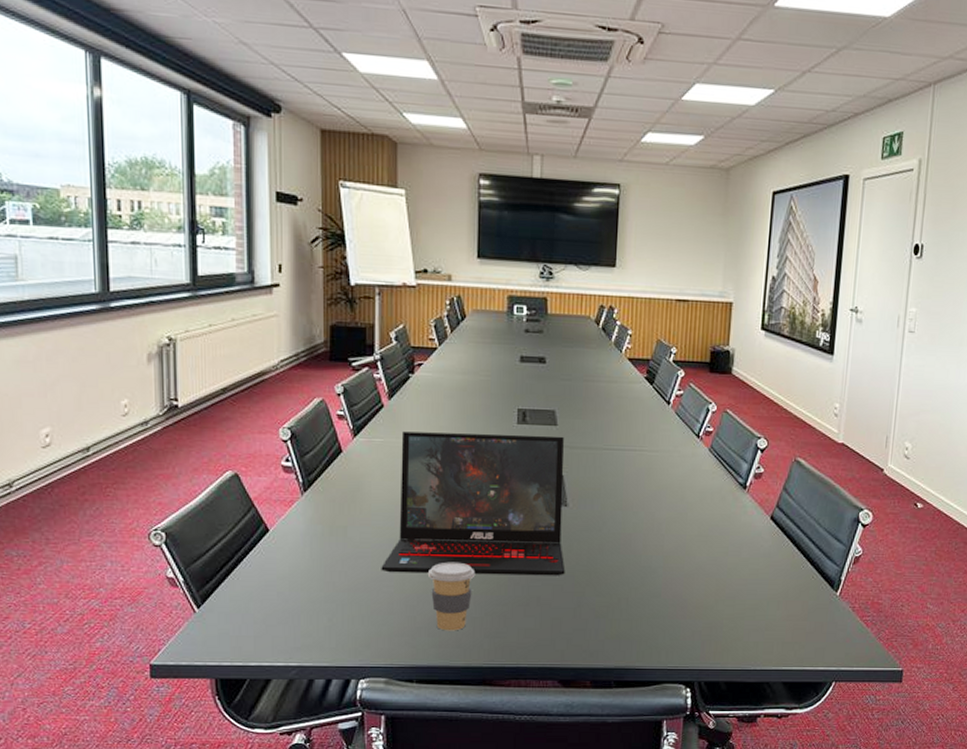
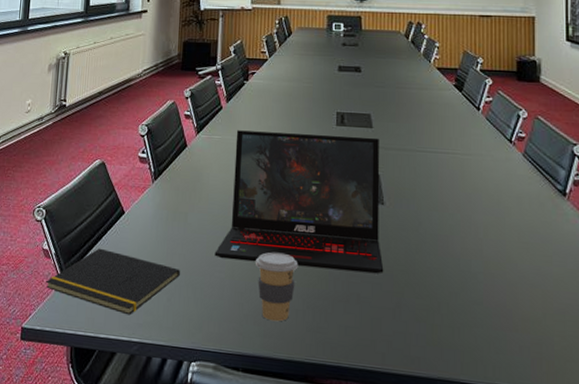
notepad: none [175,571,342,640] -> present [46,248,180,316]

